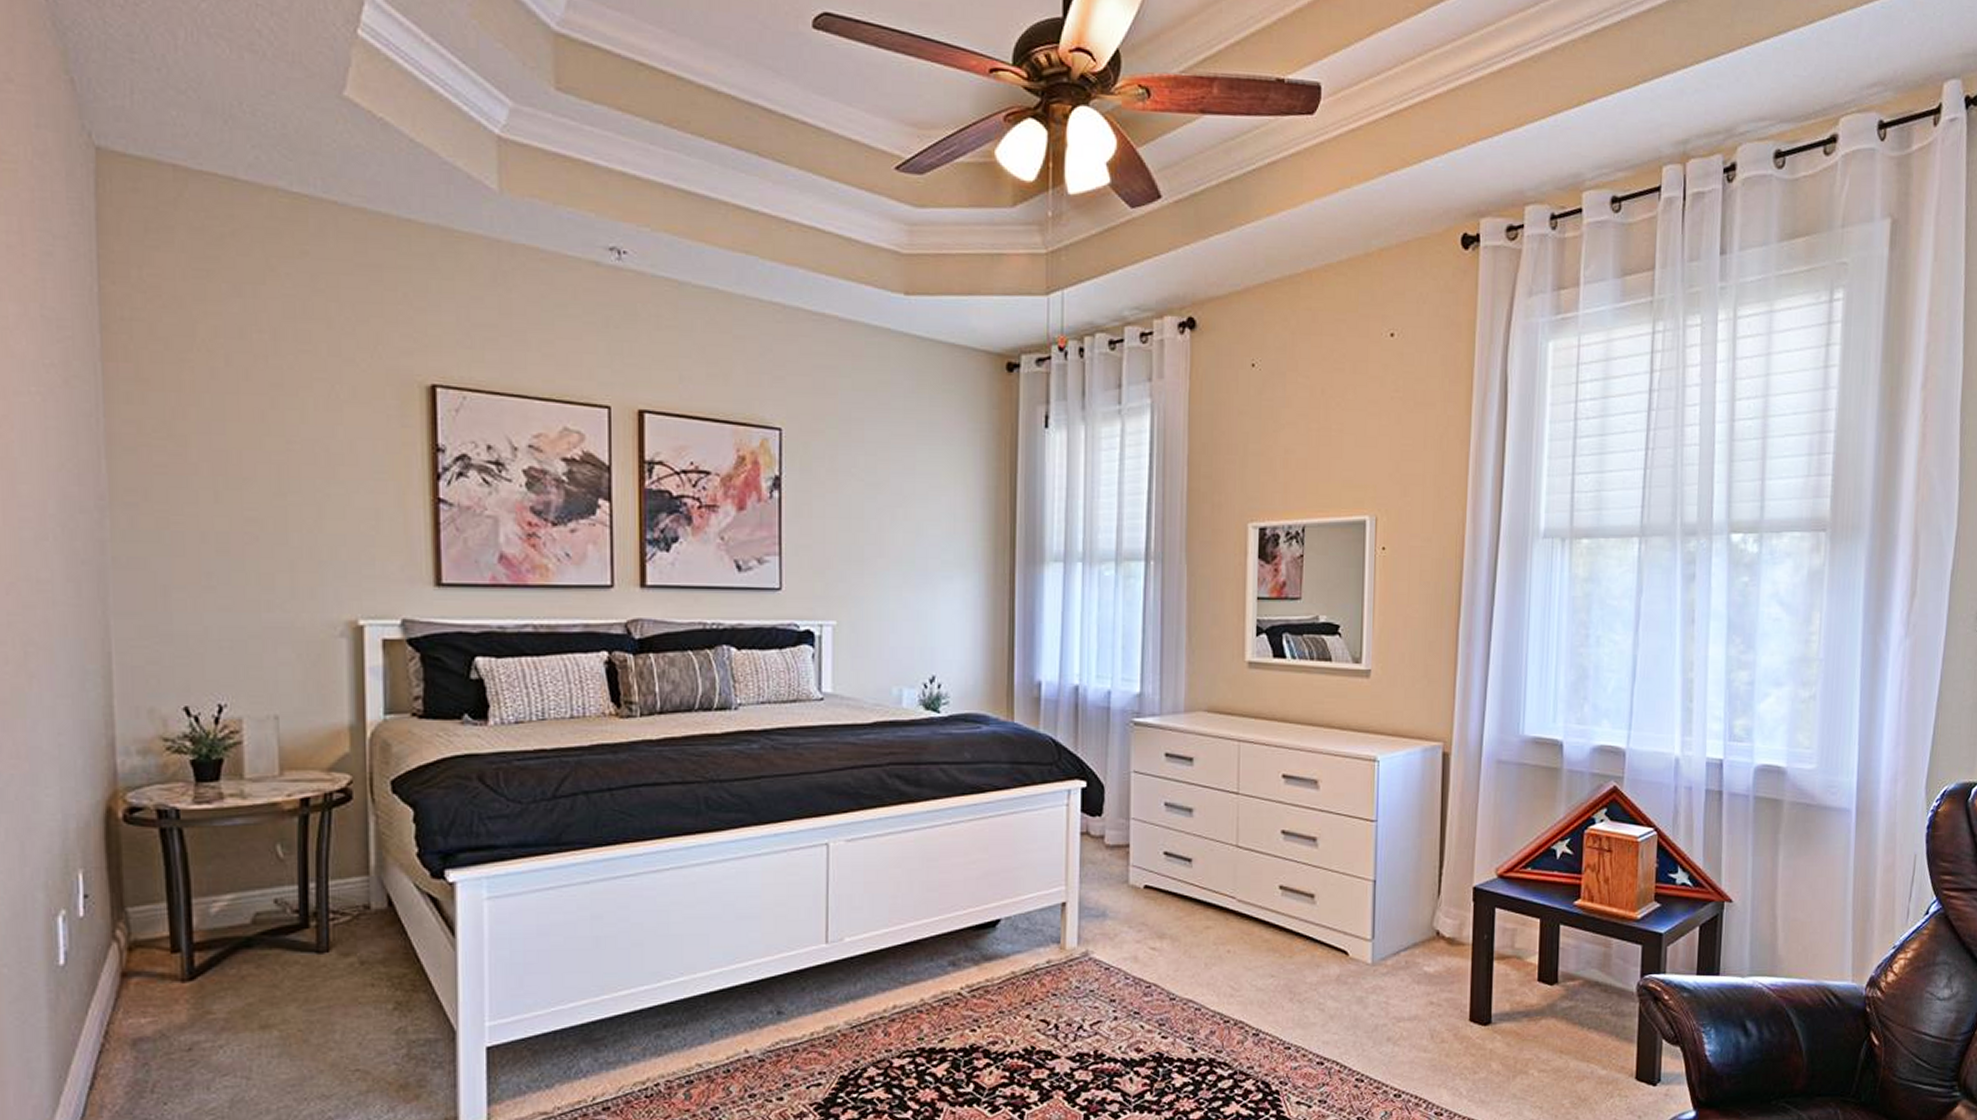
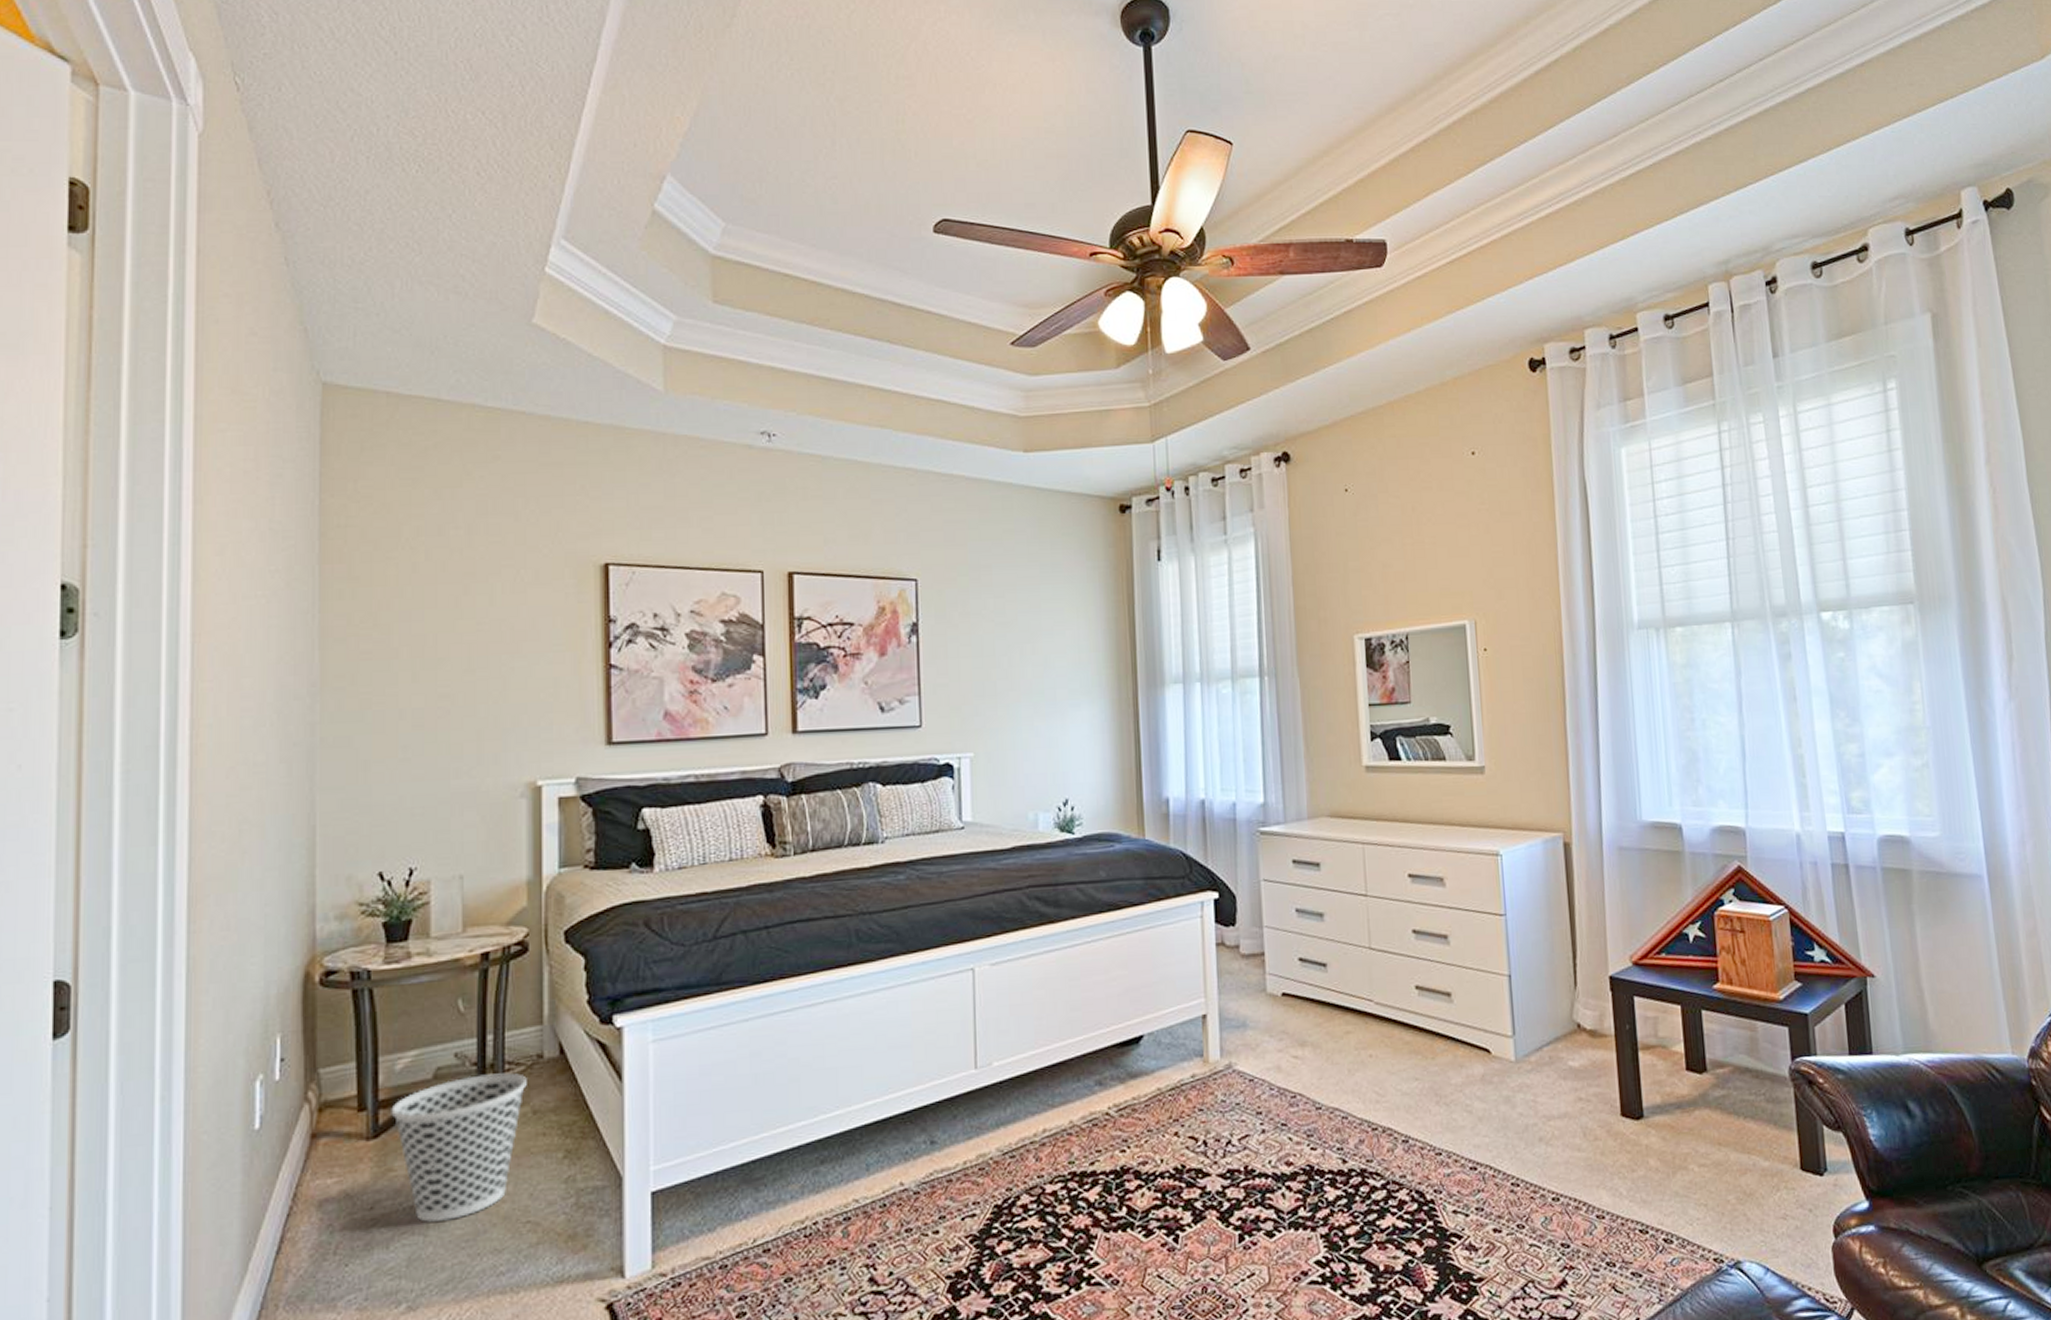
wastebasket: none [207,922,353,1066] -> present [391,1072,527,1222]

